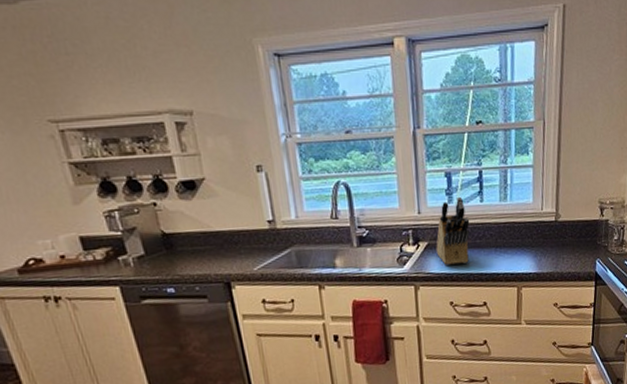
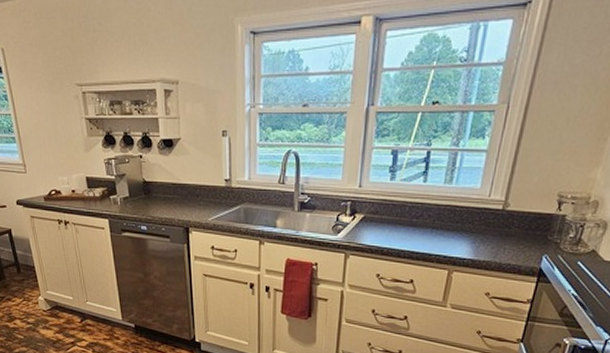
knife block: present [436,197,470,265] -> none [371,175,410,240]

